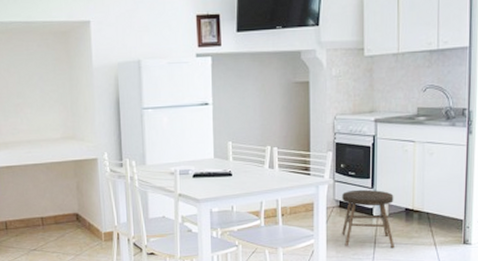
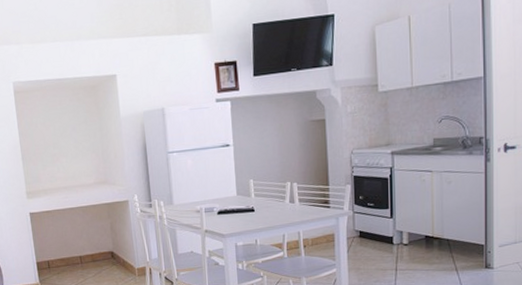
stool: present [342,189,394,249] -> none [362,219,416,275]

